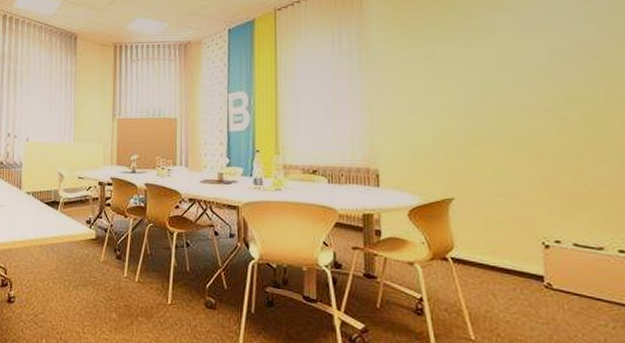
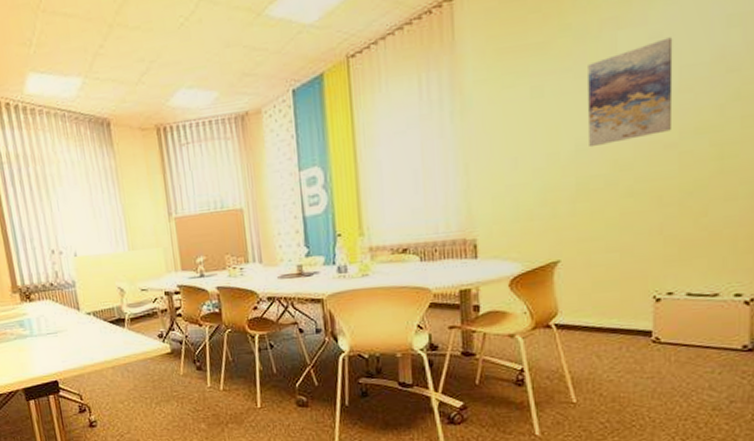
wall art: none [472,25,546,104] -> present [588,37,673,148]

